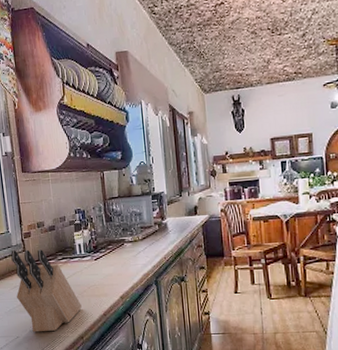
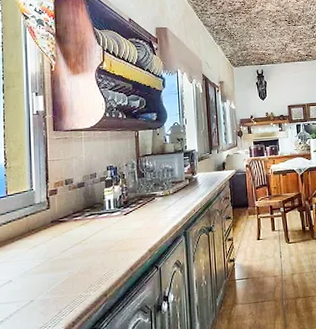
knife block: present [11,249,82,333] -> none [33,206,107,294]

